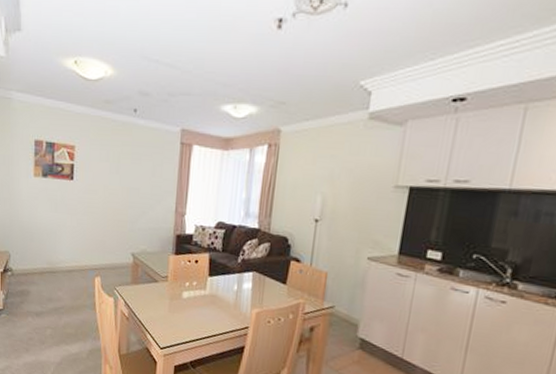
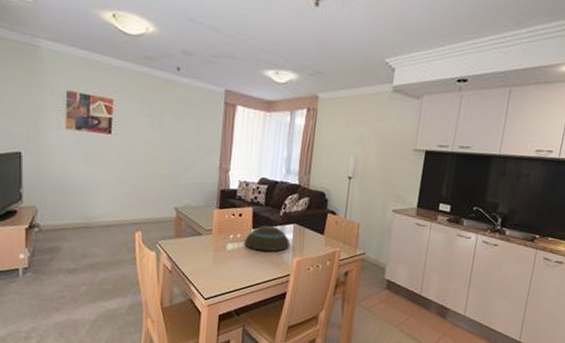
bowl: none [200,273,249,302] -> present [244,225,290,252]

